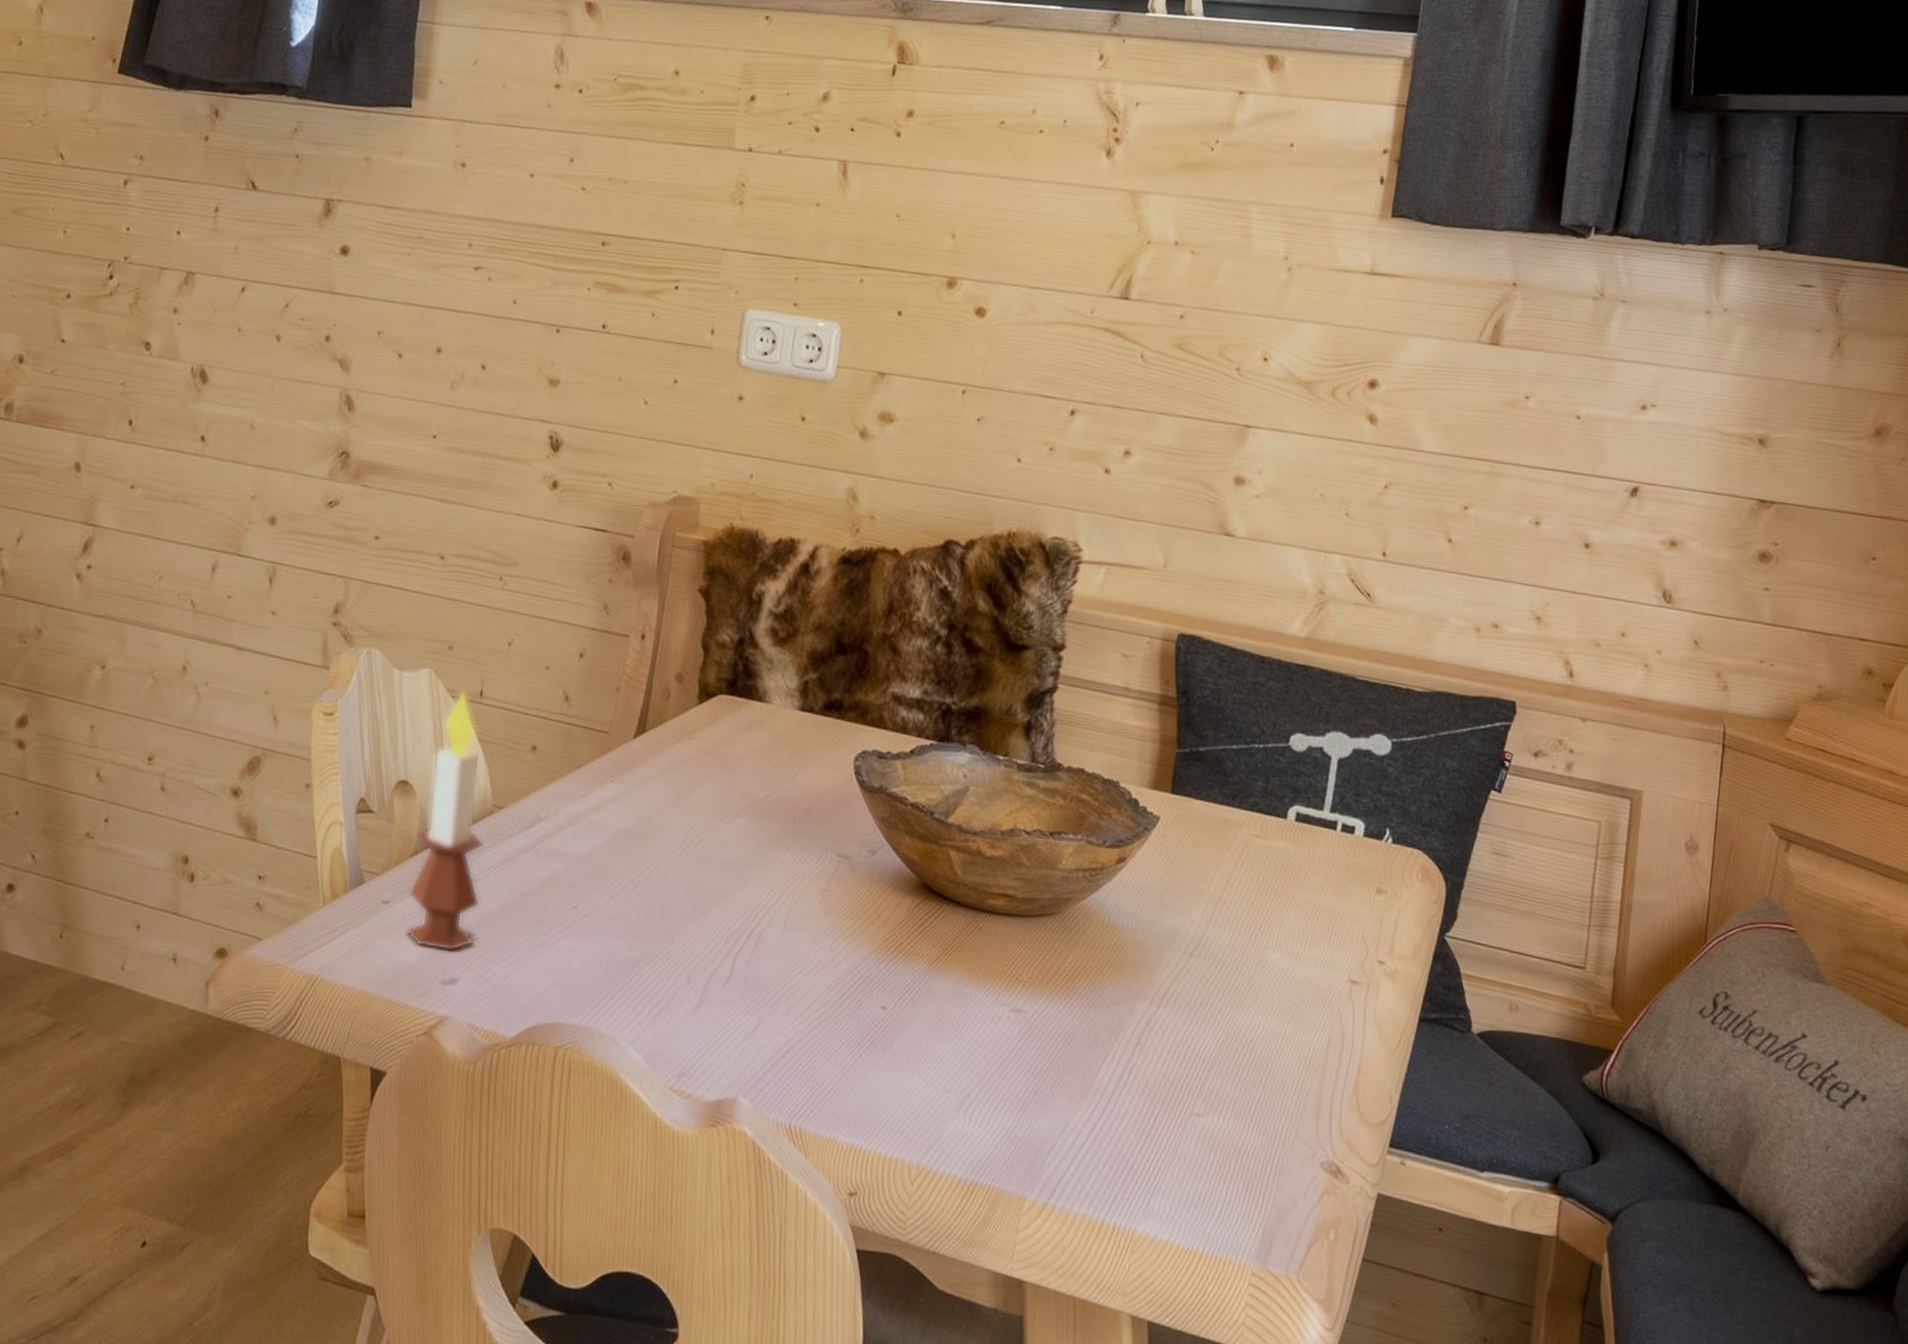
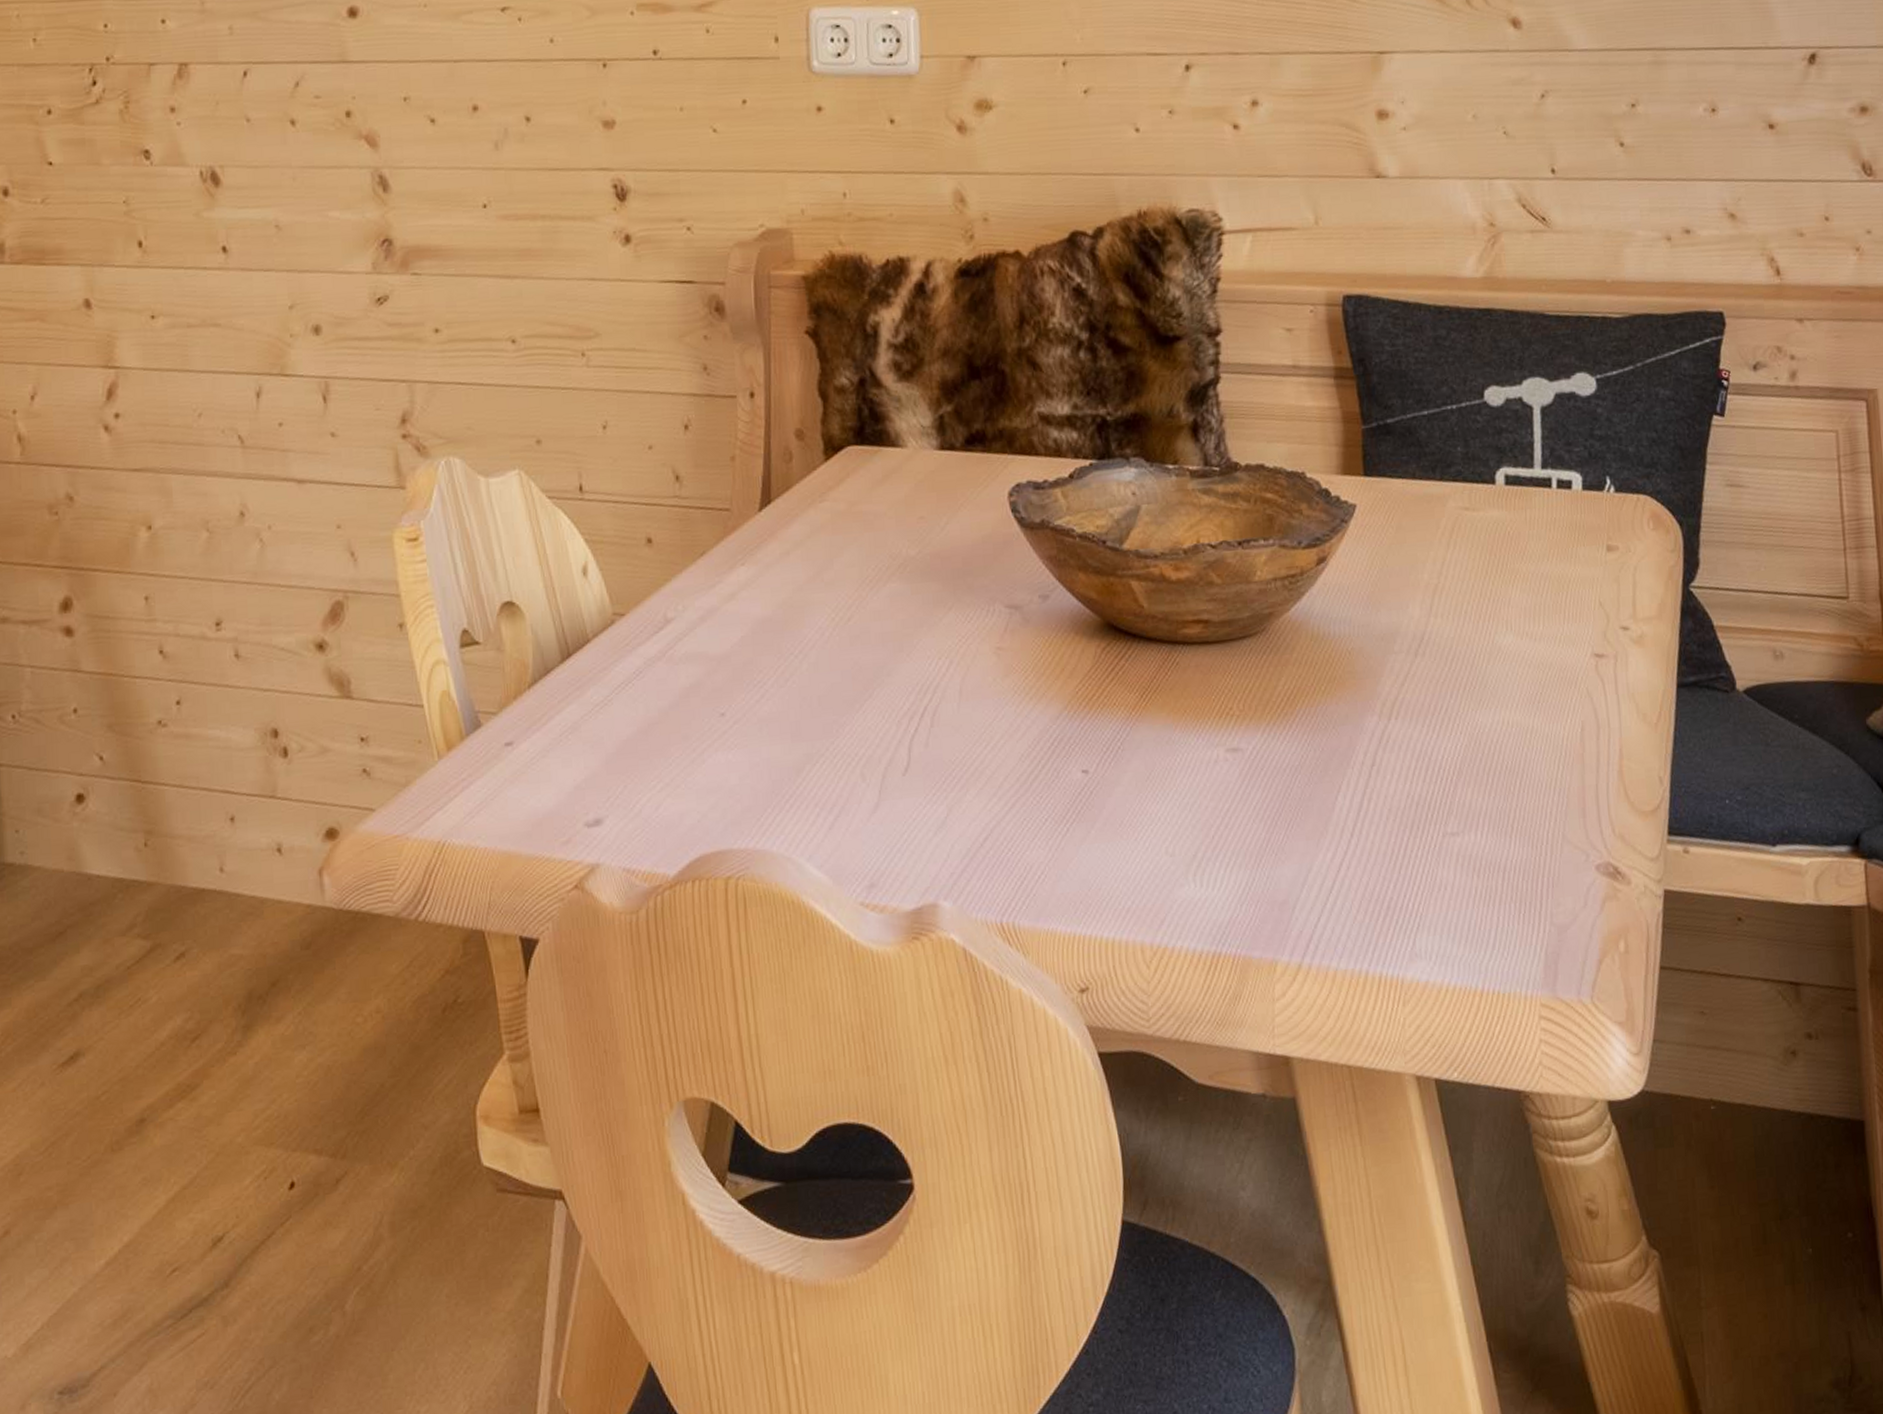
candle: present [406,689,484,952] -> none [530,487,616,790]

